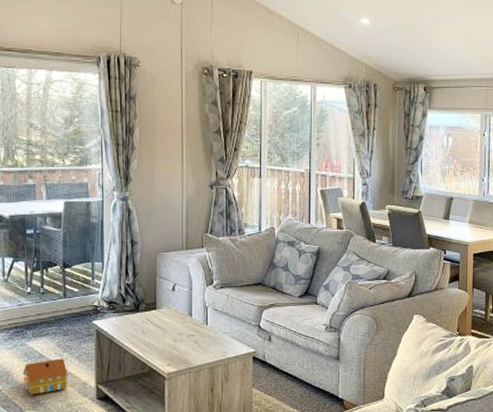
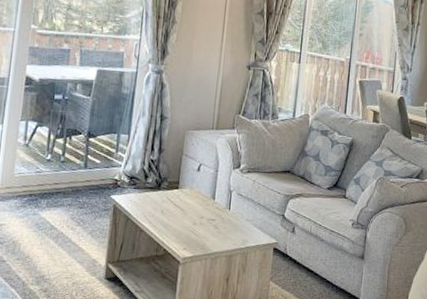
toy house: present [23,358,68,395] -> none [30,232,79,269]

